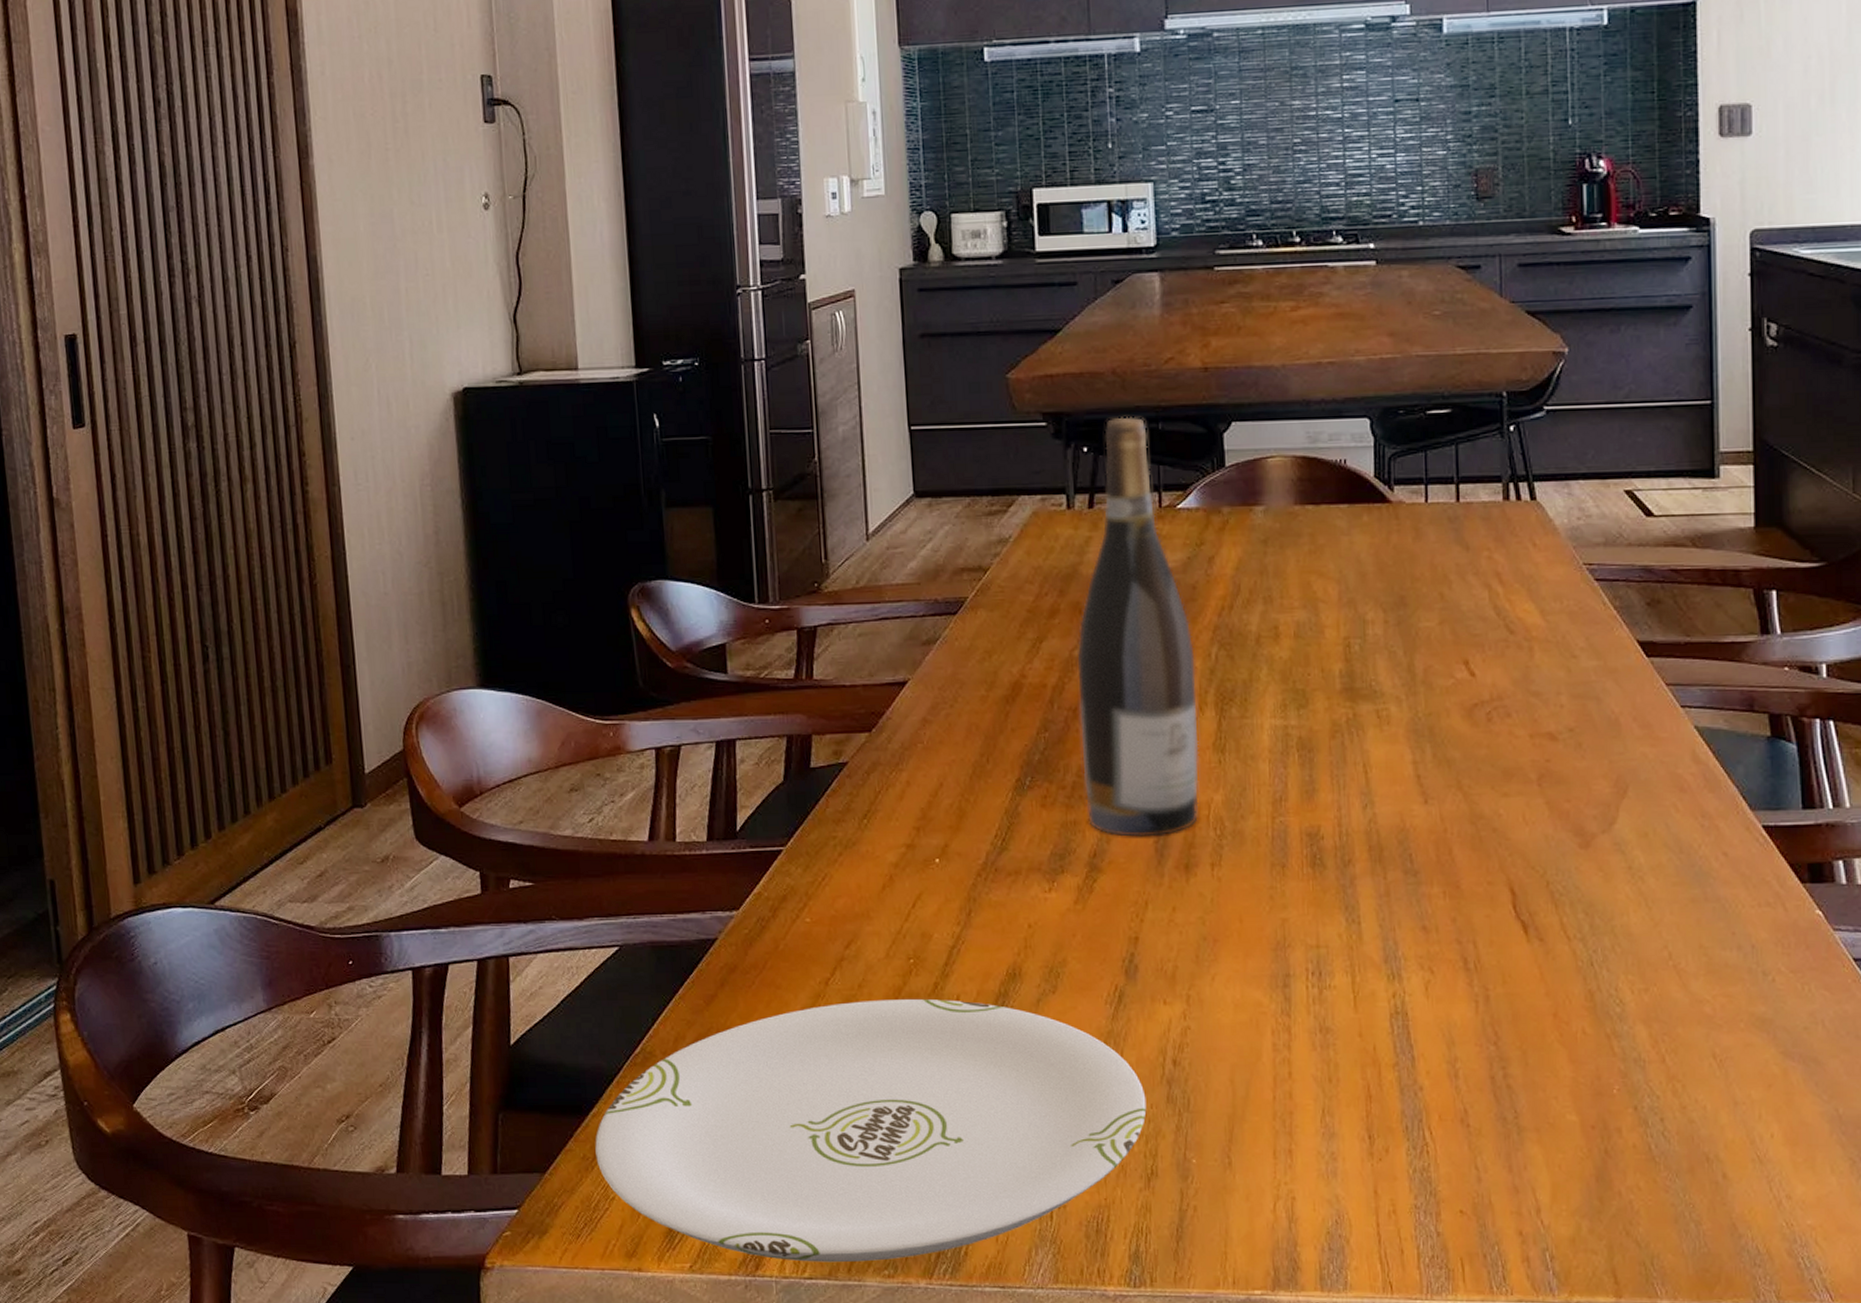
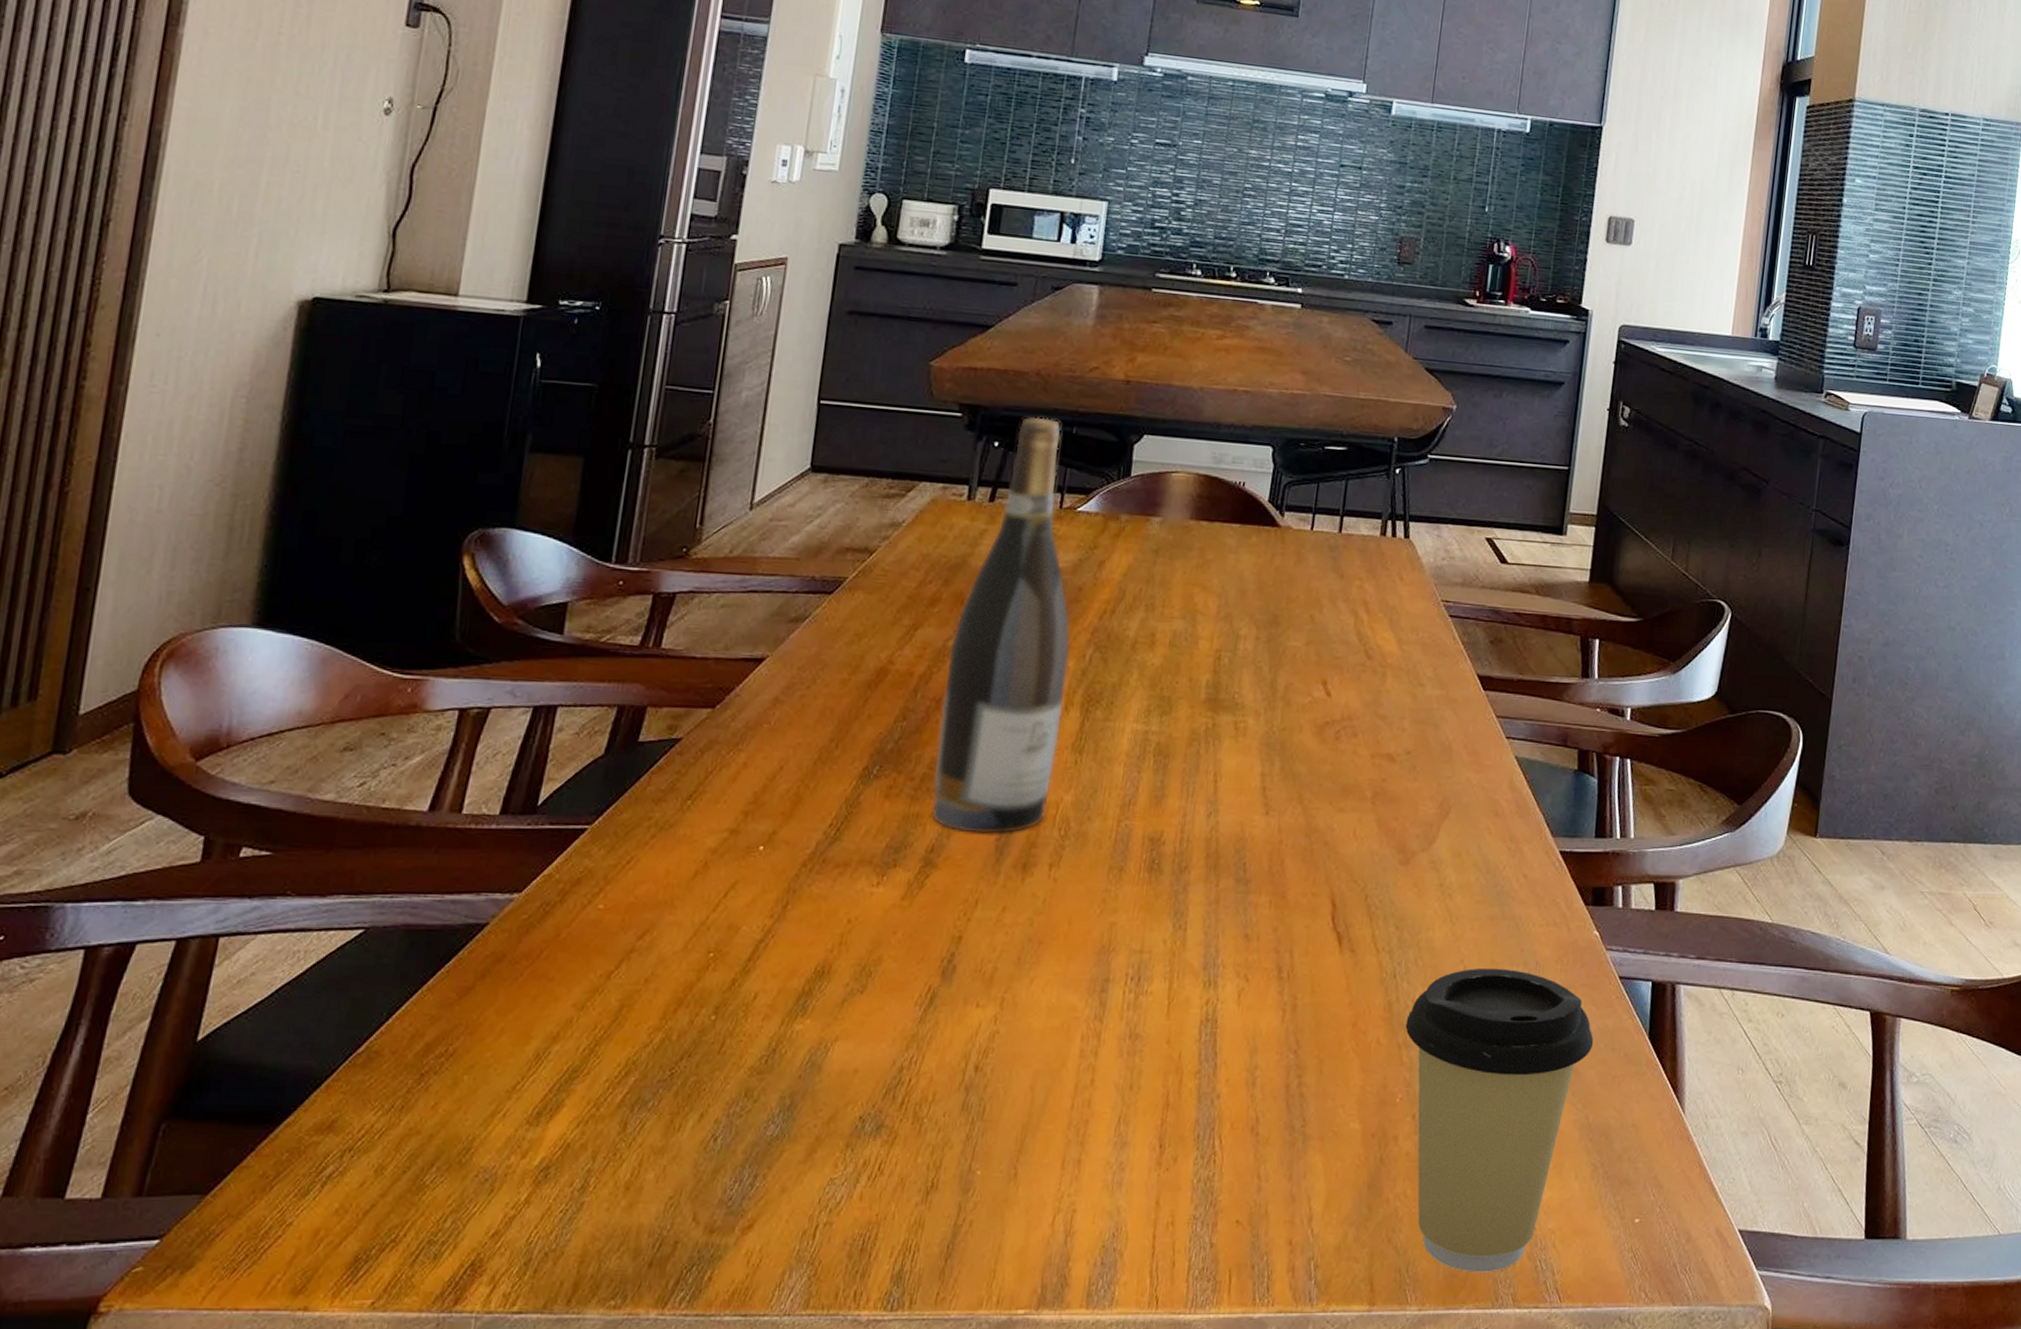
plate: present [595,999,1147,1263] -> none [279,996,940,1294]
coffee cup: none [1611,953,1833,1268] -> present [1405,967,1594,1273]

